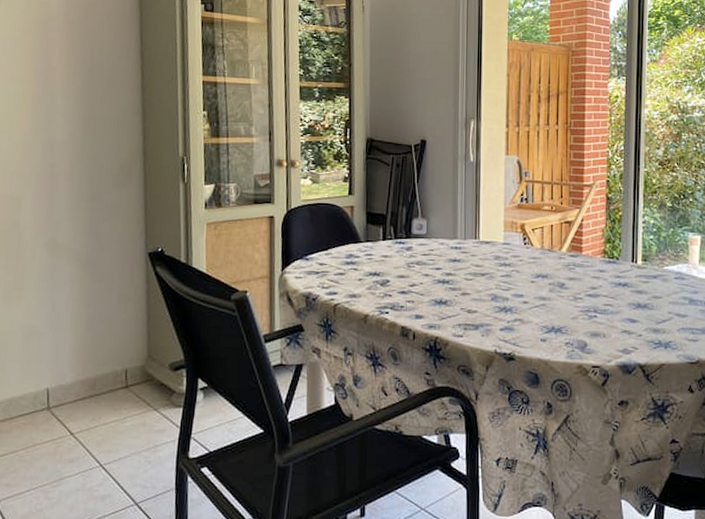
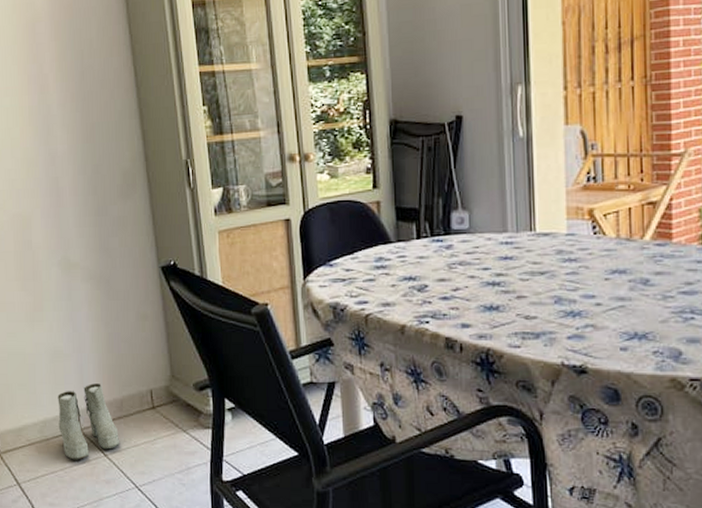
boots: none [25,362,89,439] -> present [57,383,120,460]

